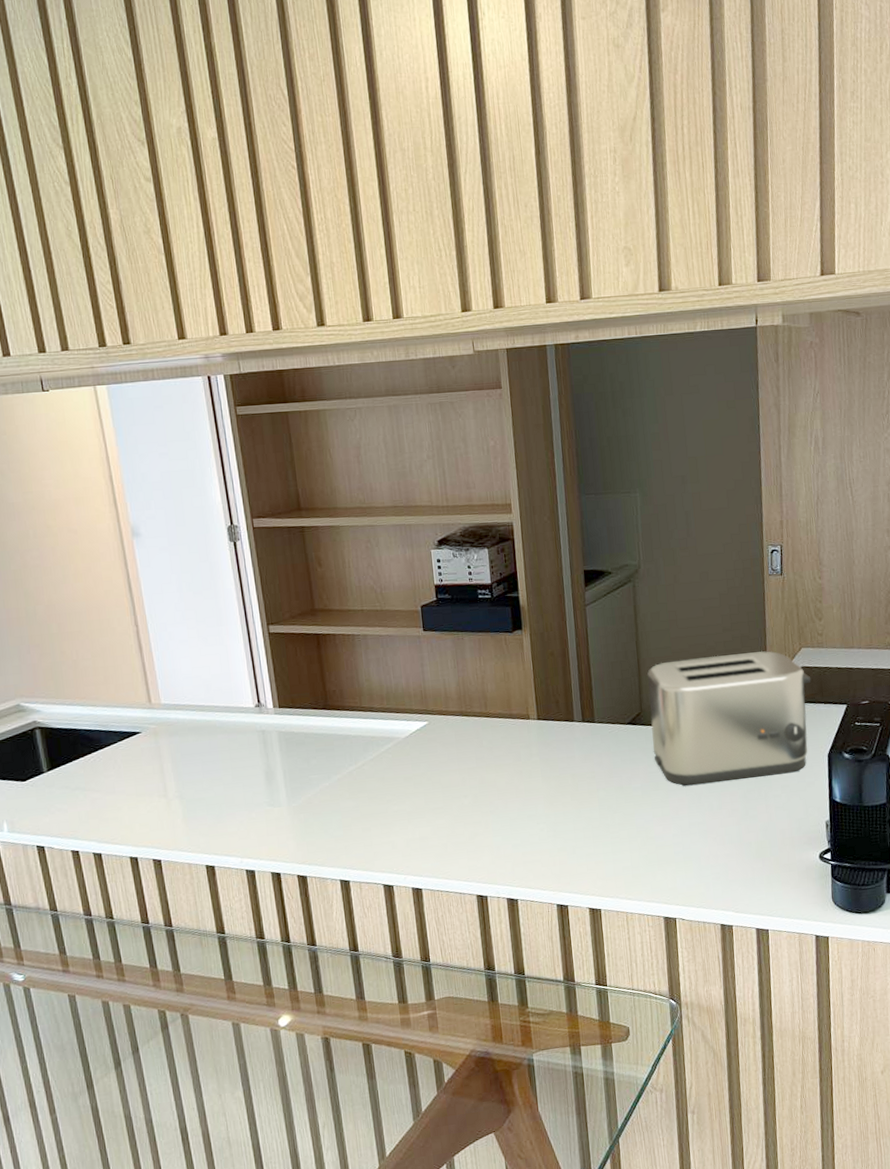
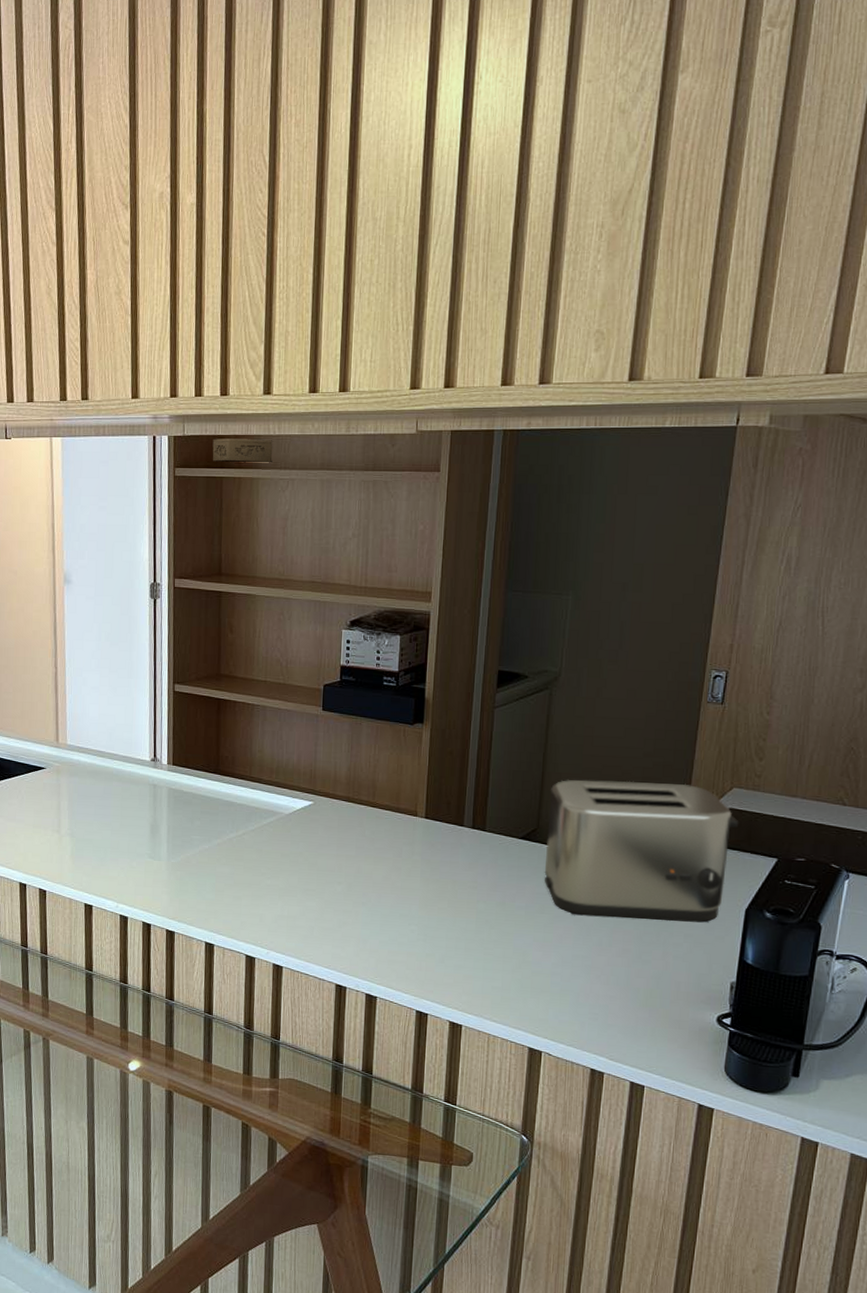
decorative box: none [271,371,335,397] -> present [212,438,272,462]

